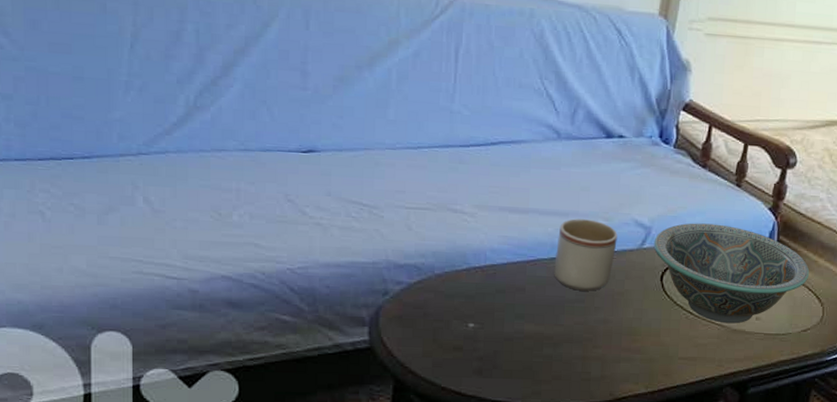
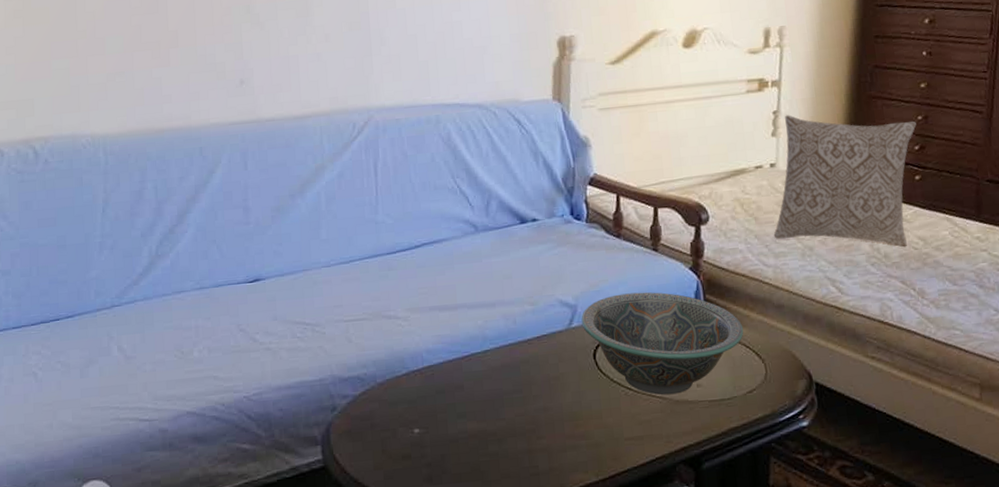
mug: present [554,219,618,291] -> none [488,306,546,381]

